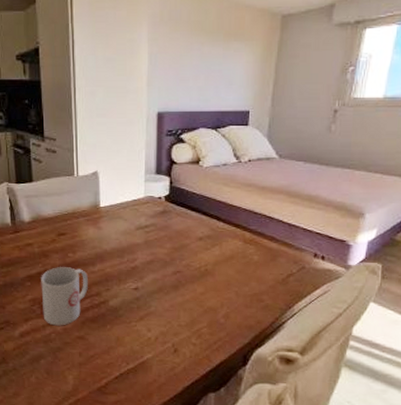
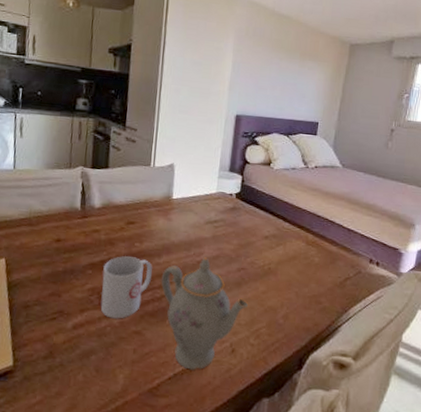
teapot: none [98,263,188,370] -> present [161,257,249,370]

